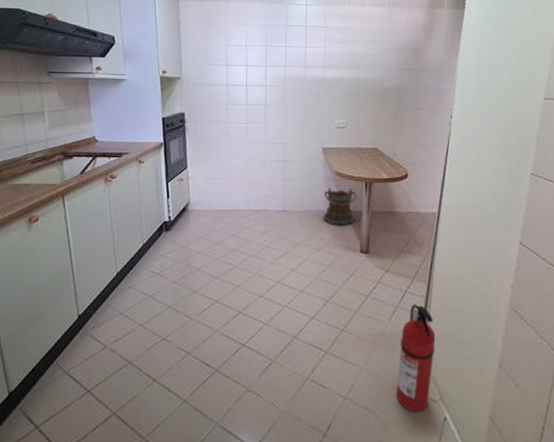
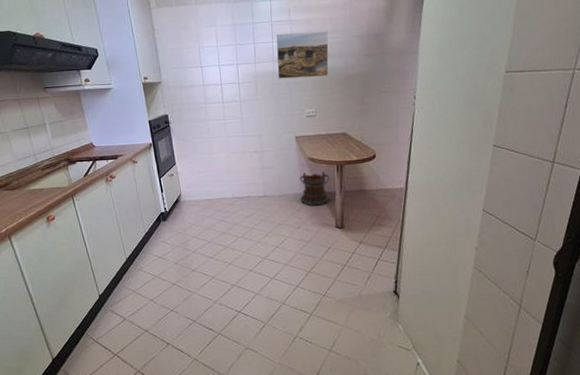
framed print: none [308,38,364,88] -> present [276,31,329,79]
fire extinguisher: present [396,304,436,412] -> none [374,269,408,360]

